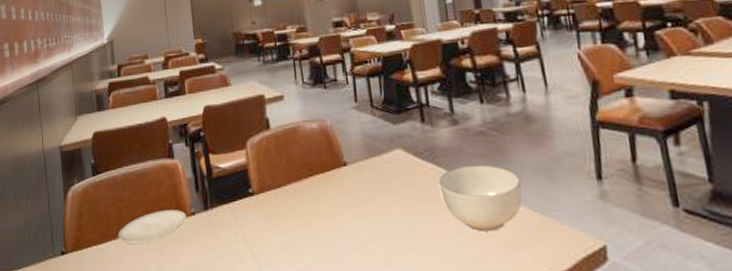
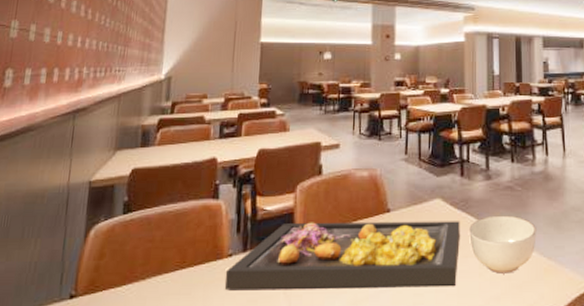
plate: present [118,210,187,243] -> none [141,251,222,285]
food tray: none [191,173,432,248] -> present [224,221,460,291]

